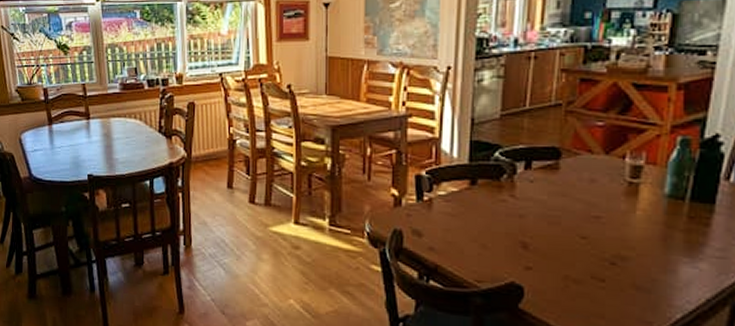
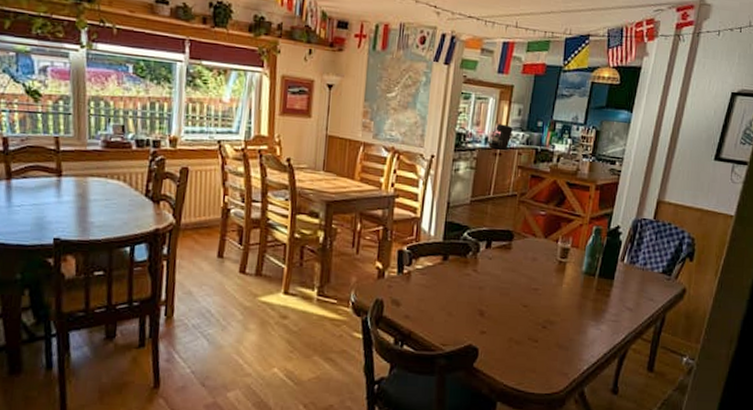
coffee maker: none [518,21,550,53] -> present [488,124,513,151]

